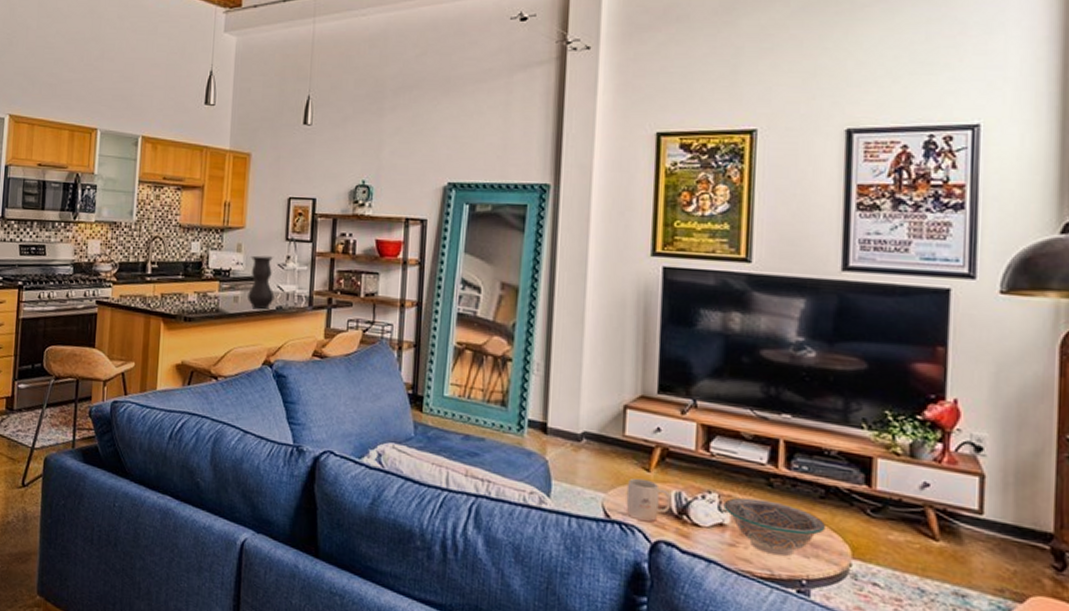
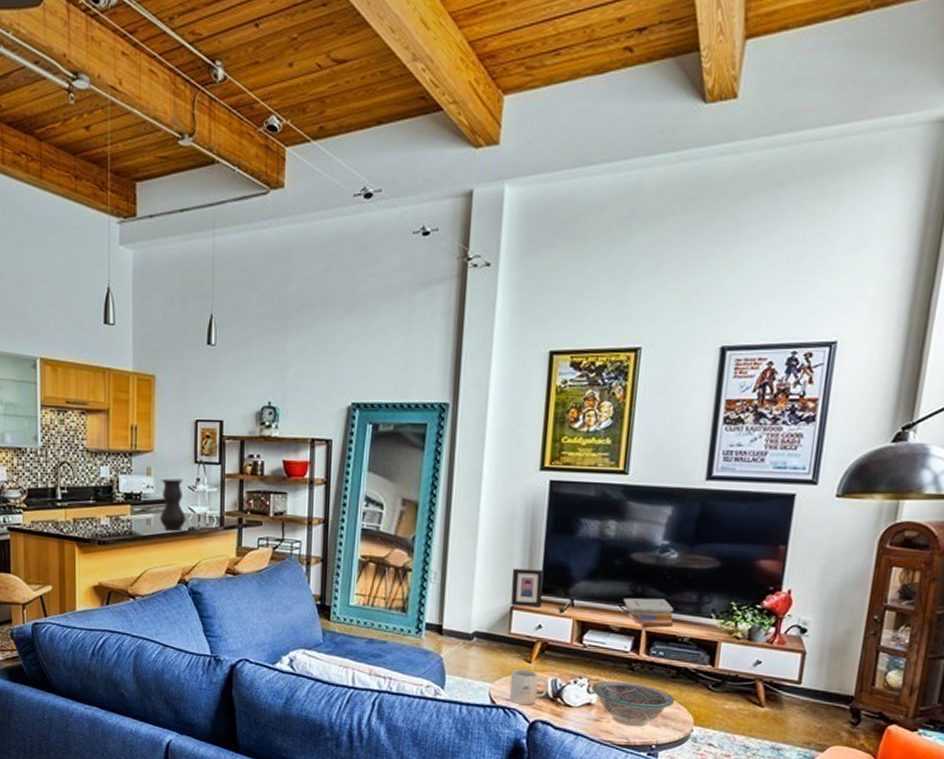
picture frame: none [623,362,661,408] -> present [511,568,544,608]
books: none [755,400,817,438] -> present [624,598,674,628]

